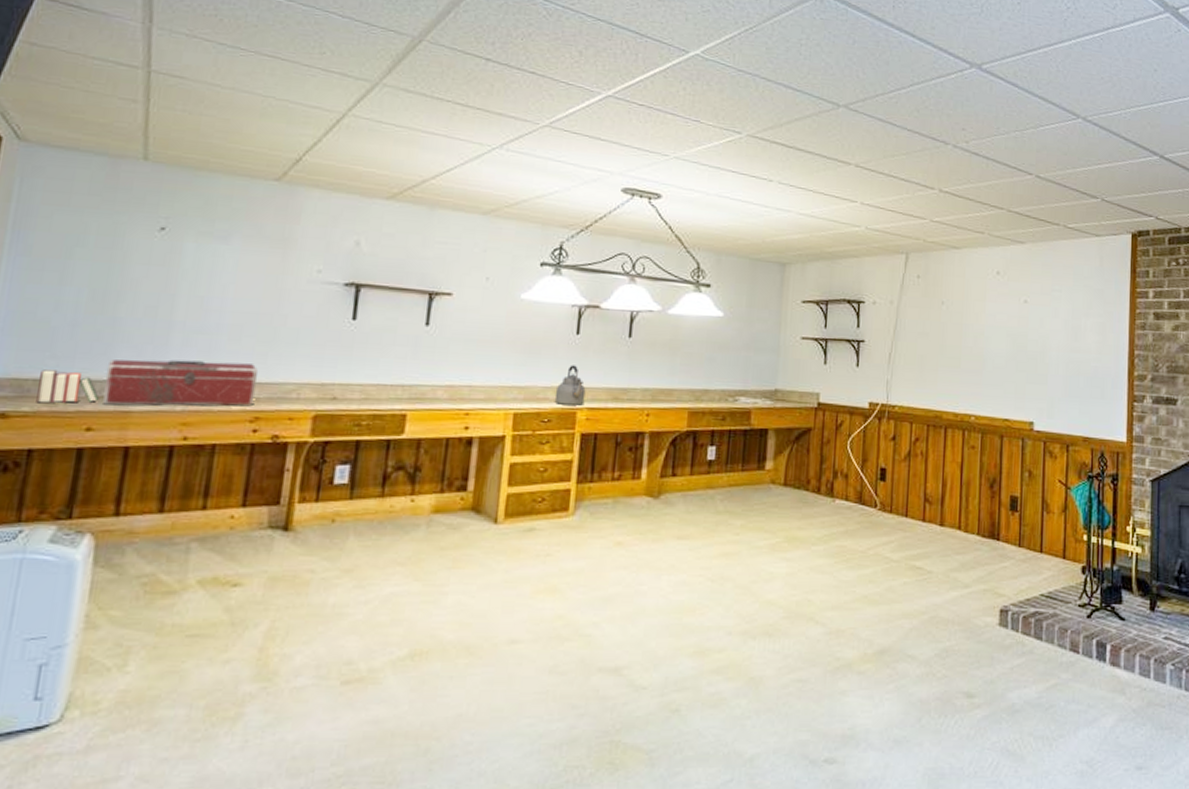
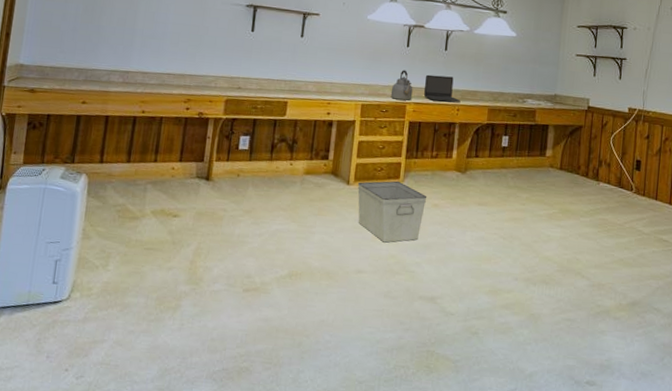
books: present [36,369,100,404] -> none [52,60,91,84]
toolbox: present [103,359,258,407] -> none [92,55,189,91]
storage bin: none [509,514,608,599] -> present [357,181,427,243]
laptop: none [601,370,651,406] -> present [424,74,461,103]

